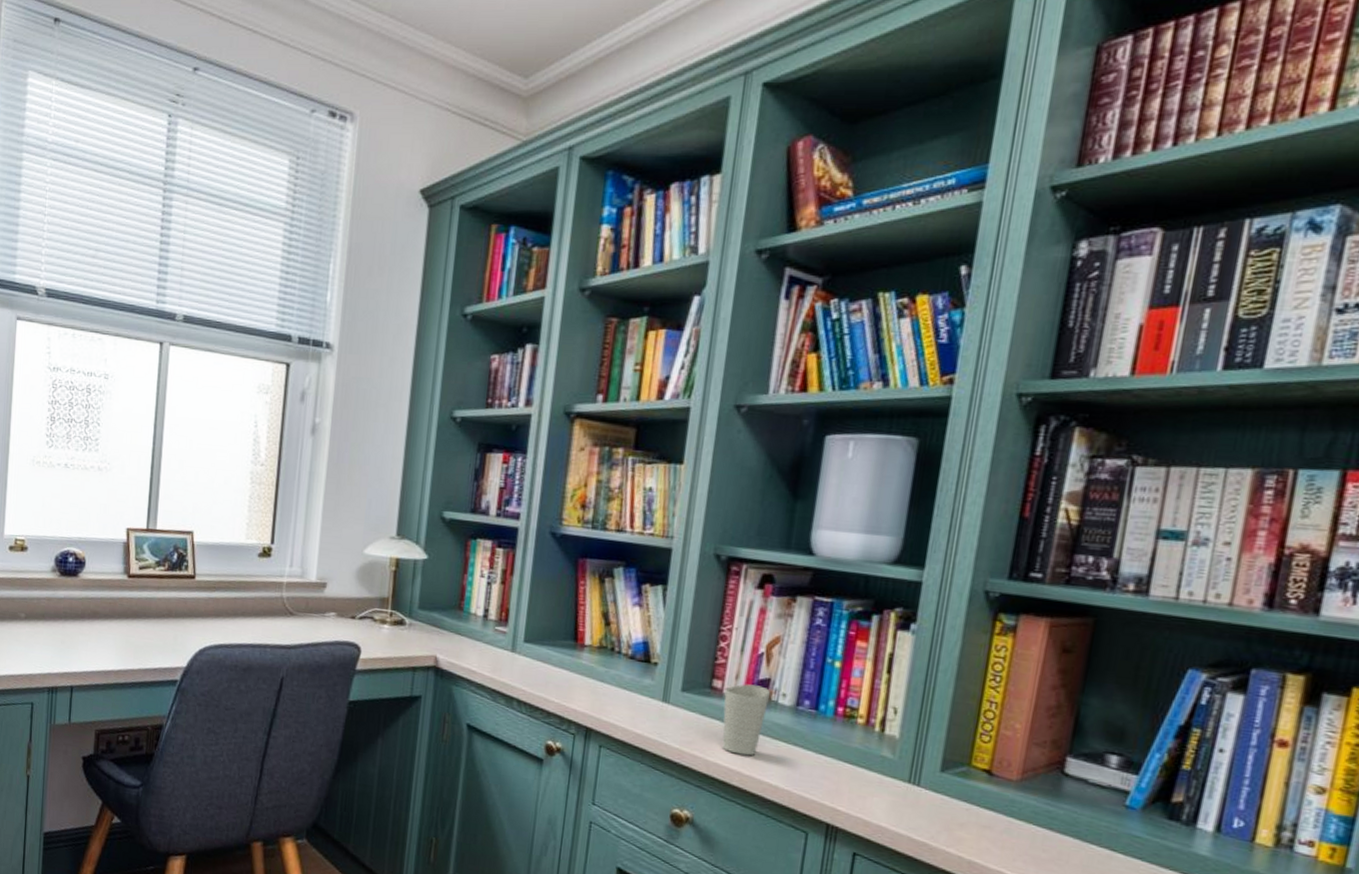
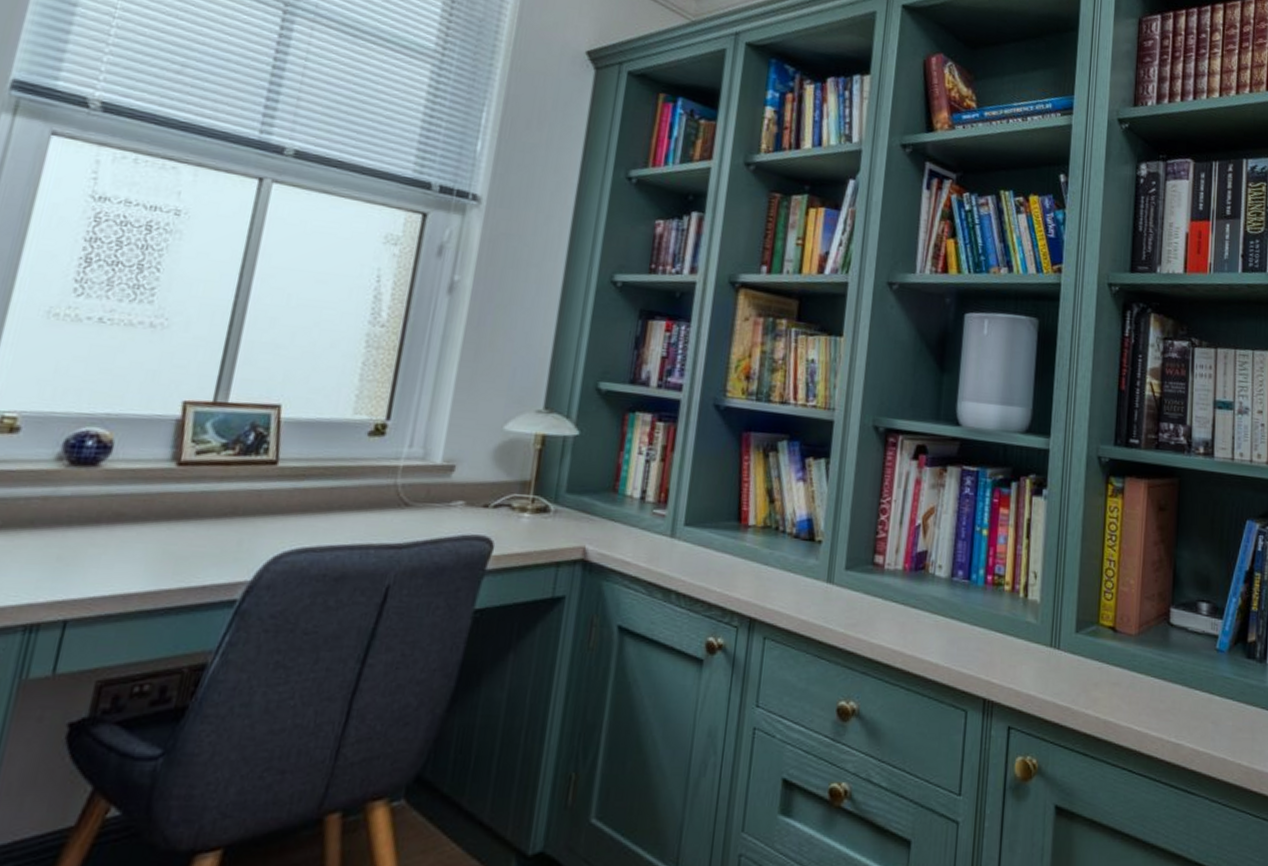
cup: present [722,684,771,756] -> none [885,557,929,634]

